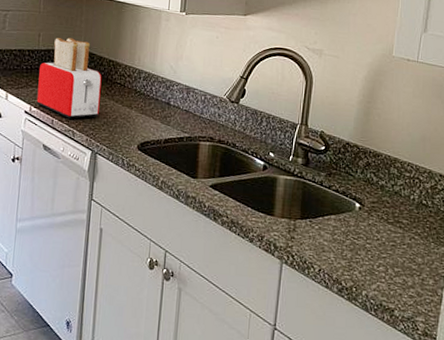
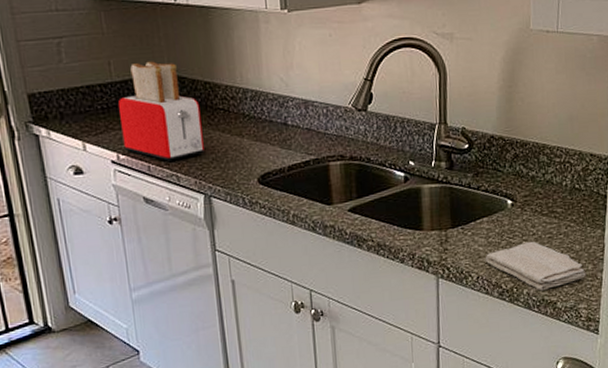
washcloth: none [328,245,427,296] -> present [485,241,586,291]

